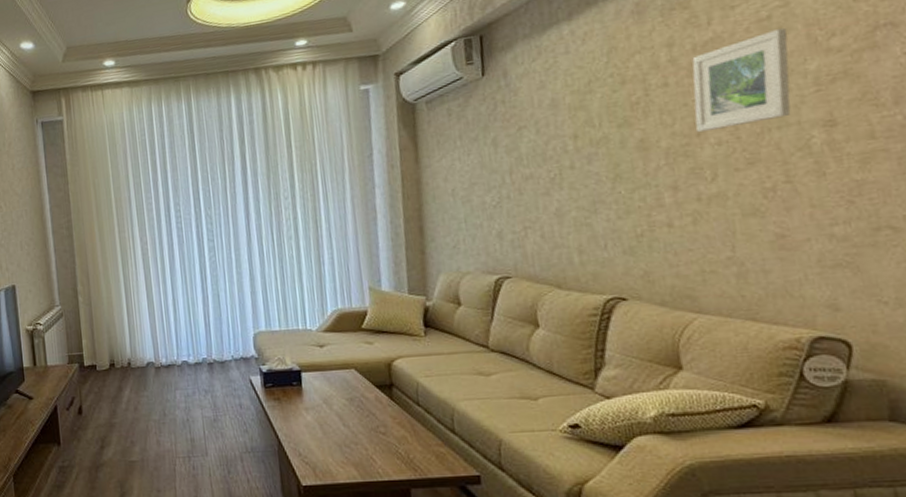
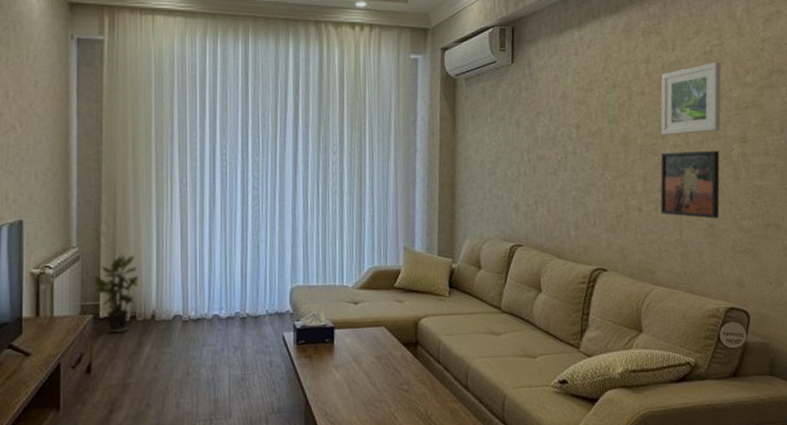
potted plant: none [76,309,114,380] -> present [94,254,139,334]
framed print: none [697,141,795,229] -> present [660,150,720,219]

